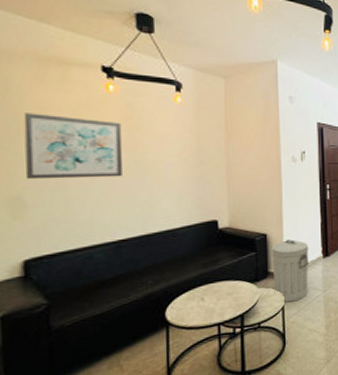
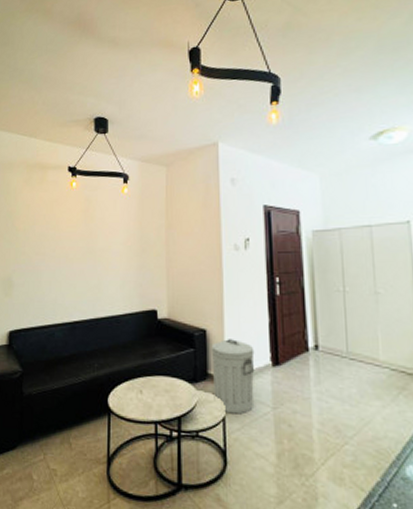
wall art: present [23,113,123,180] -> none [14,209,80,264]

